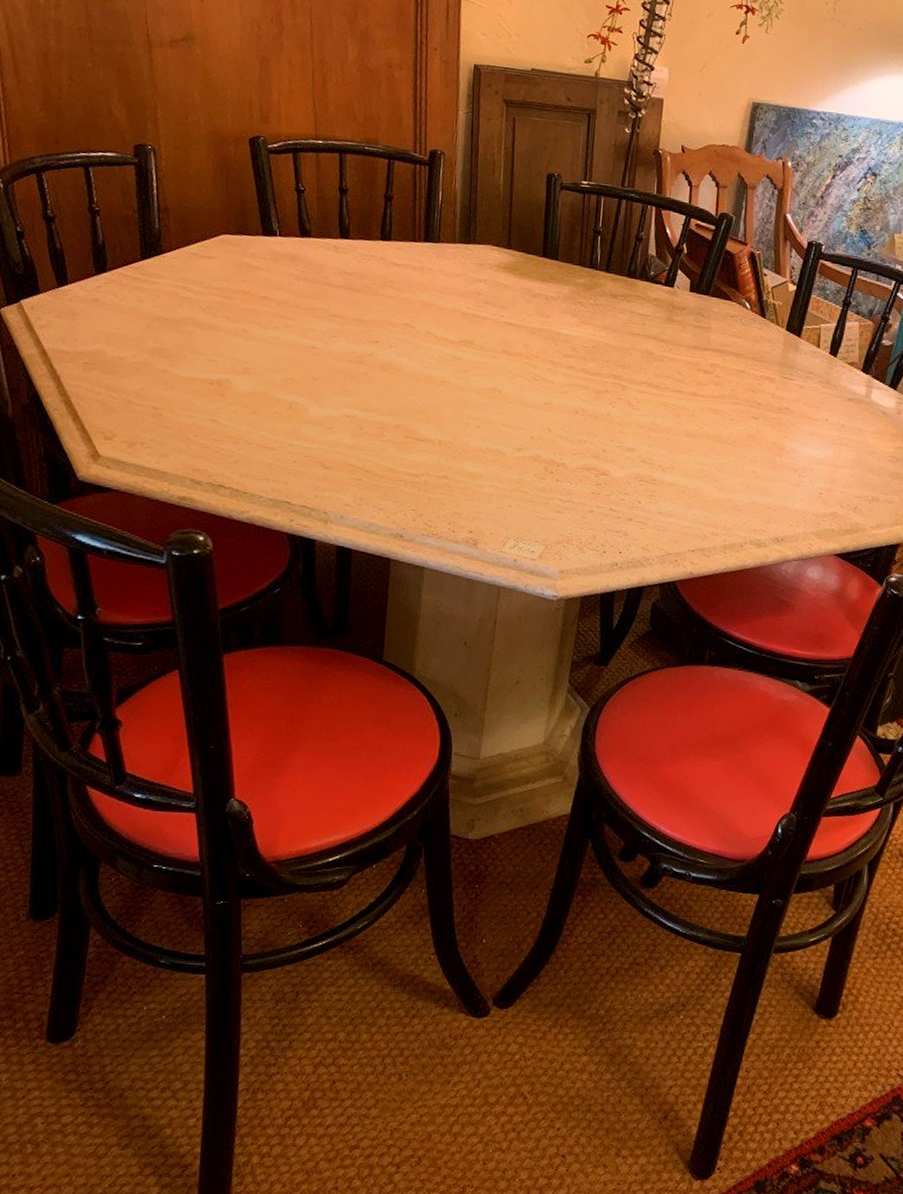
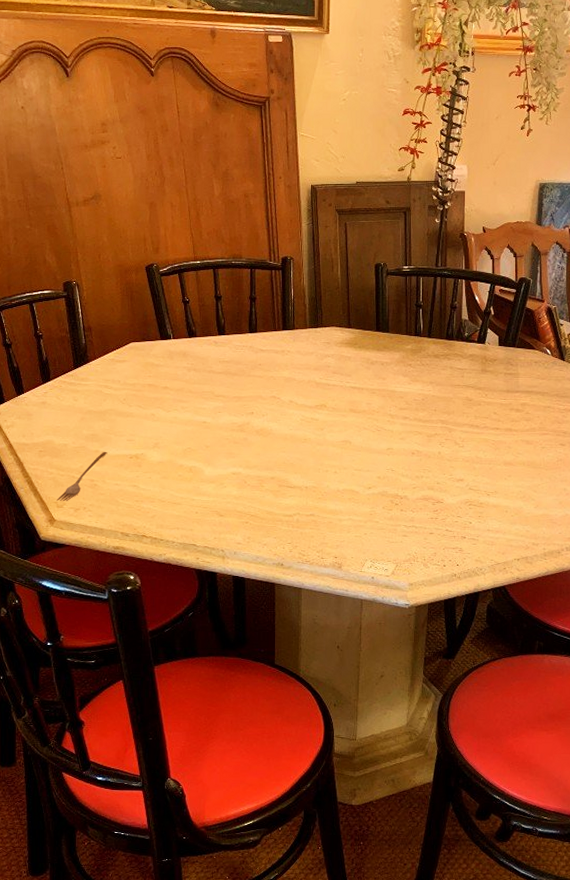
fork: none [104,372,180,432] -> present [56,452,108,501]

